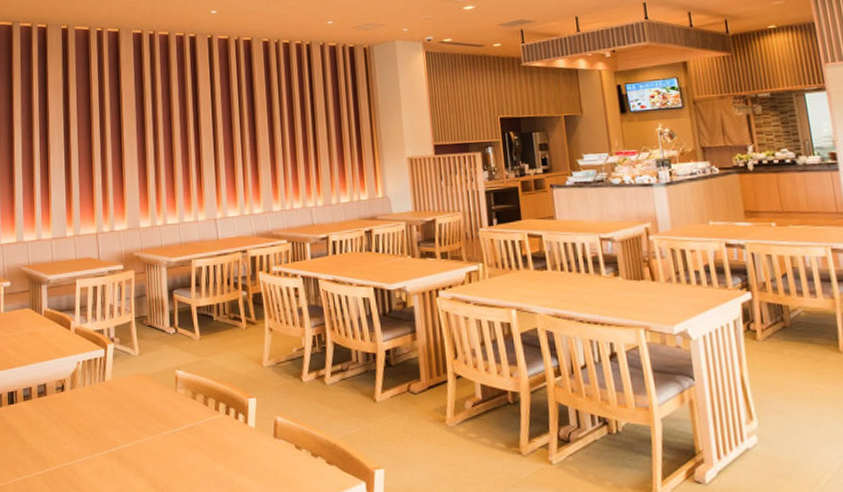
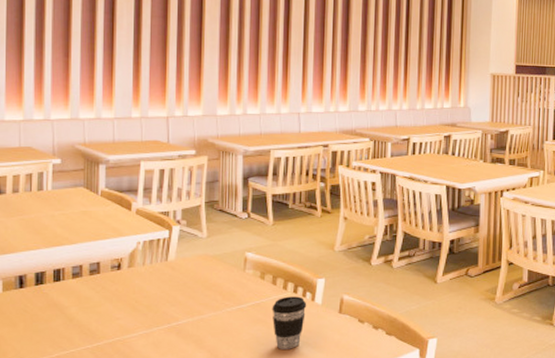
coffee cup: none [205,418,241,479] -> present [272,296,307,349]

